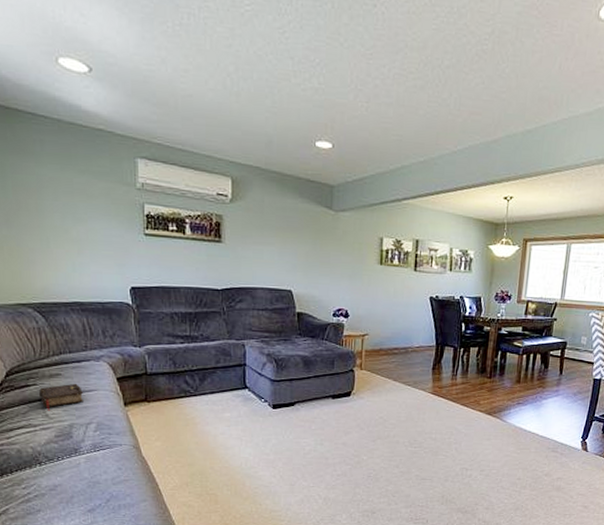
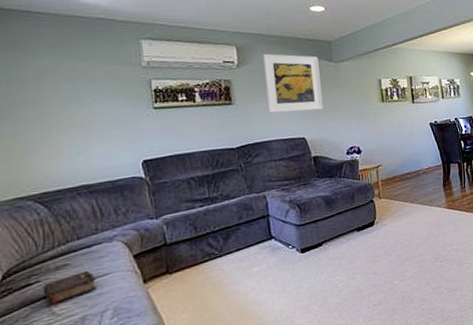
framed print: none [257,190,317,262] -> present [263,53,323,113]

